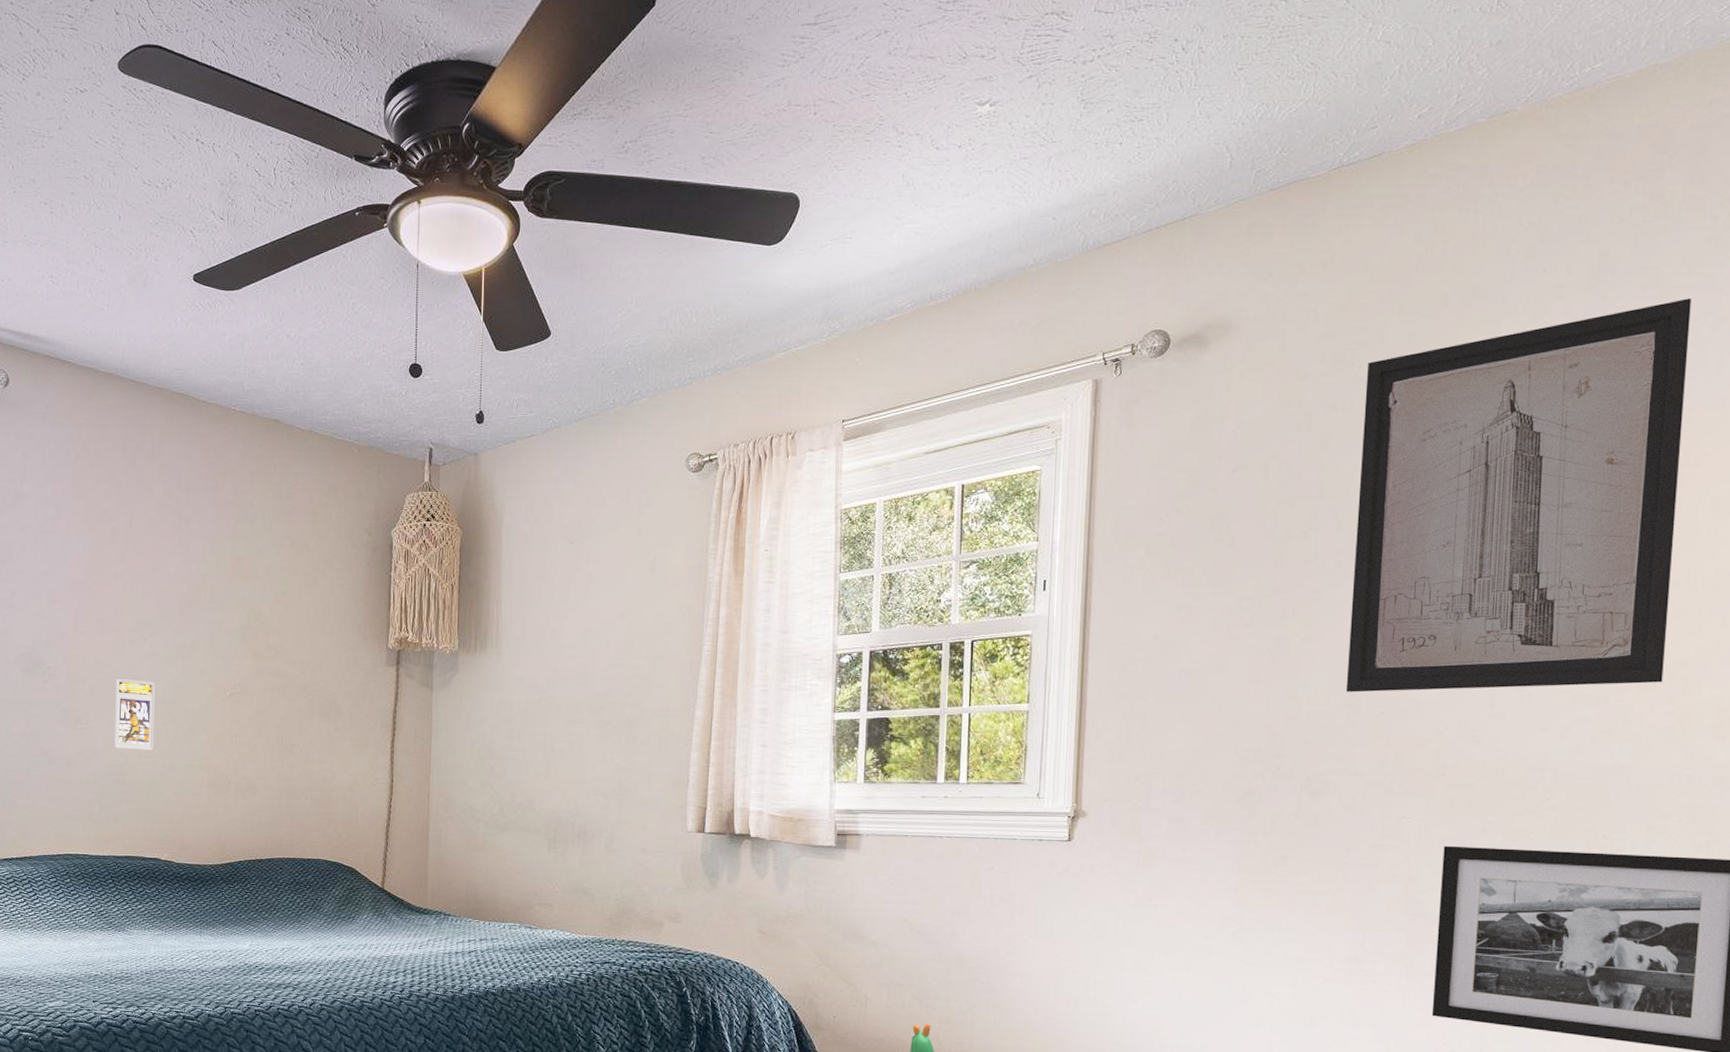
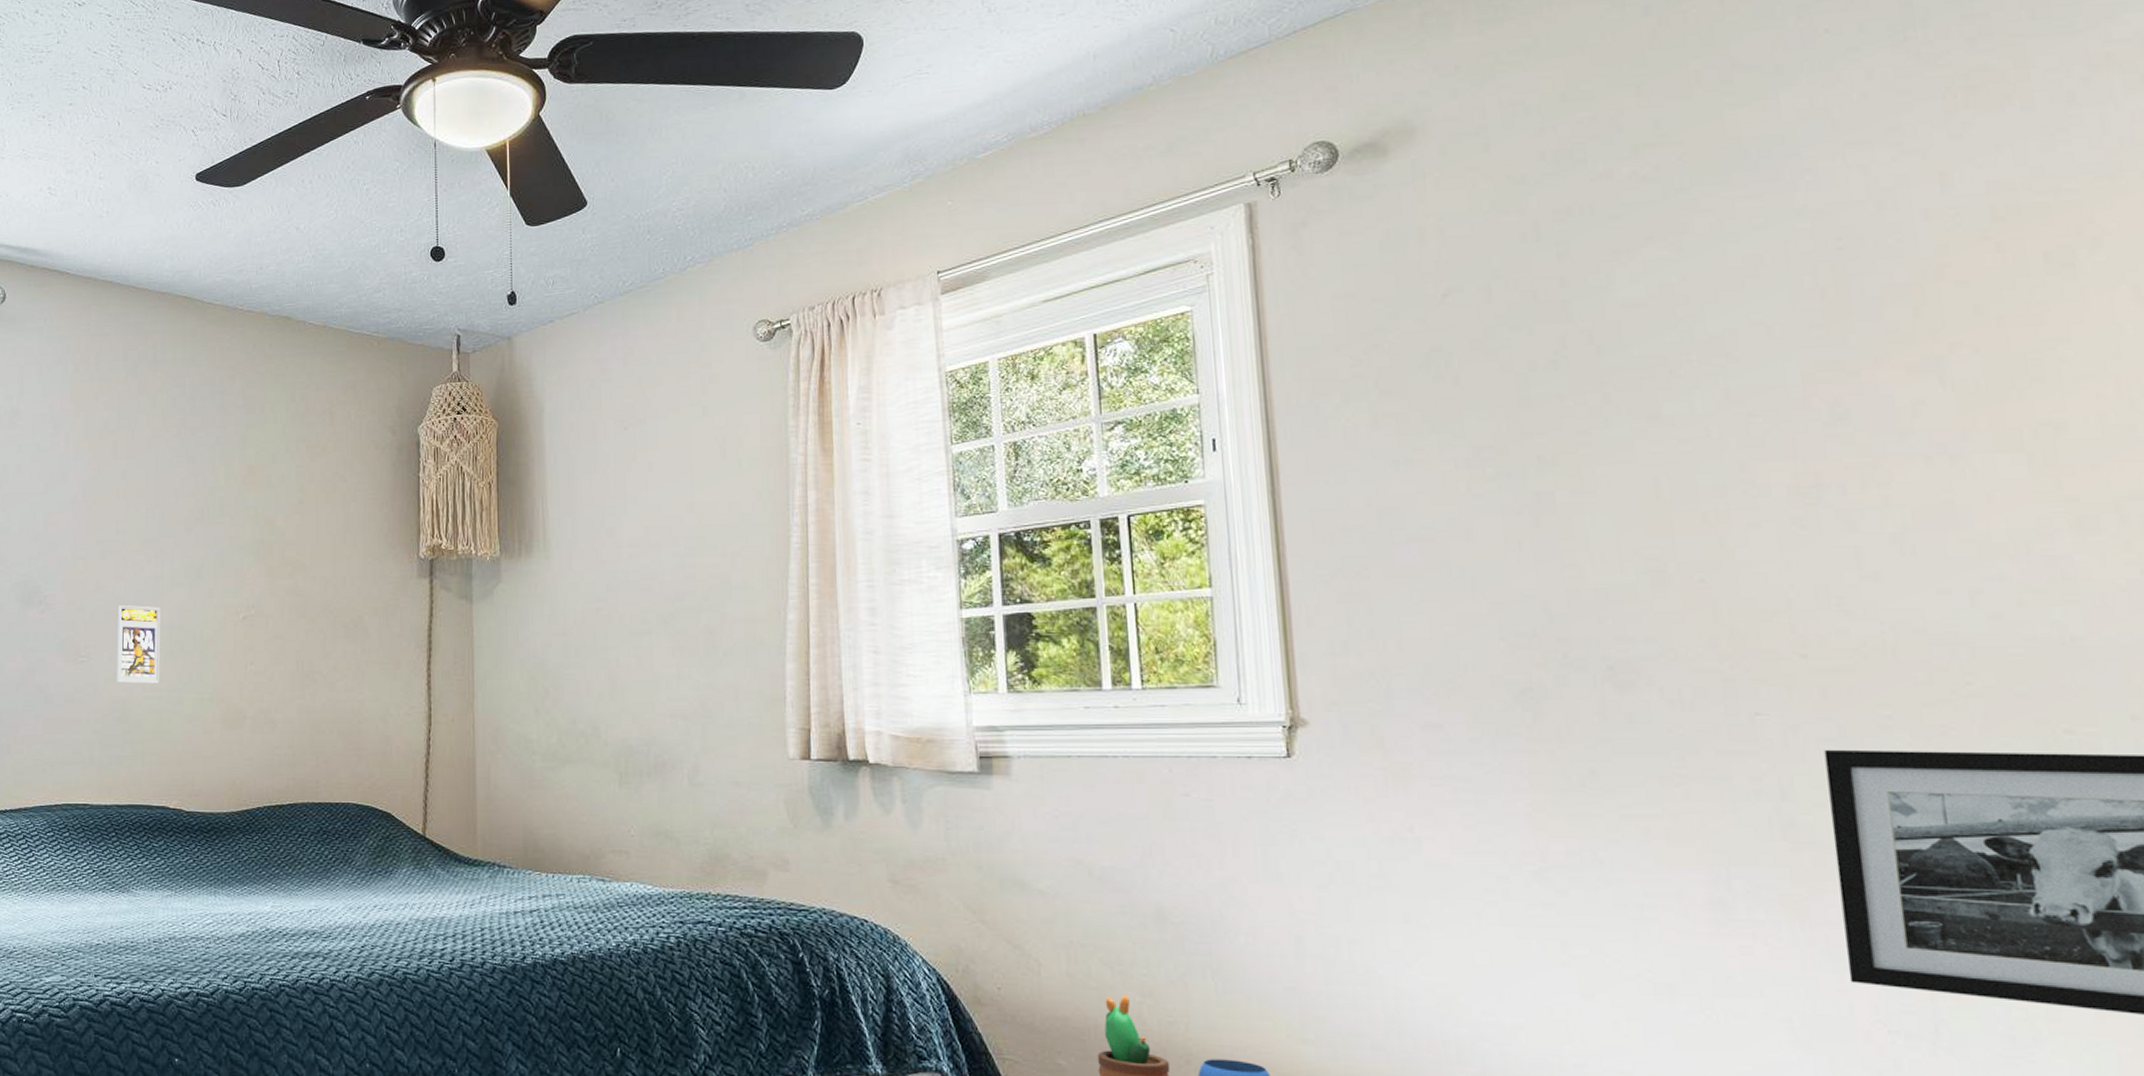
wall art: present [1345,298,1691,693] -> none [1604,47,2110,556]

